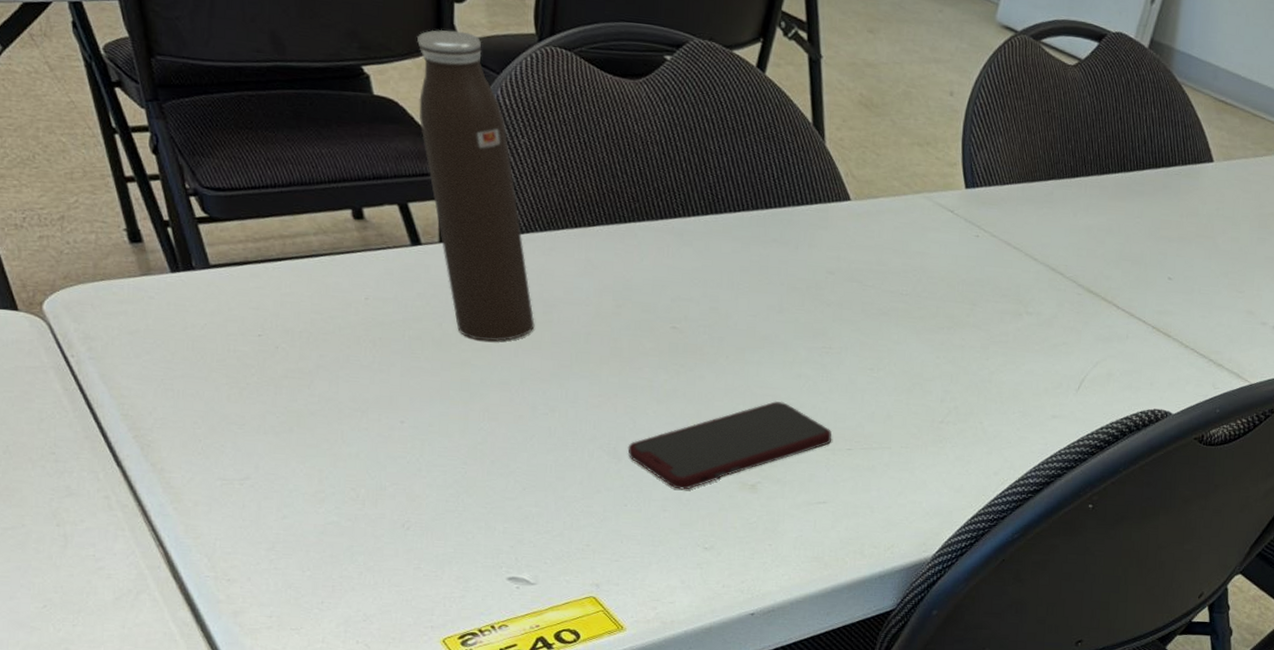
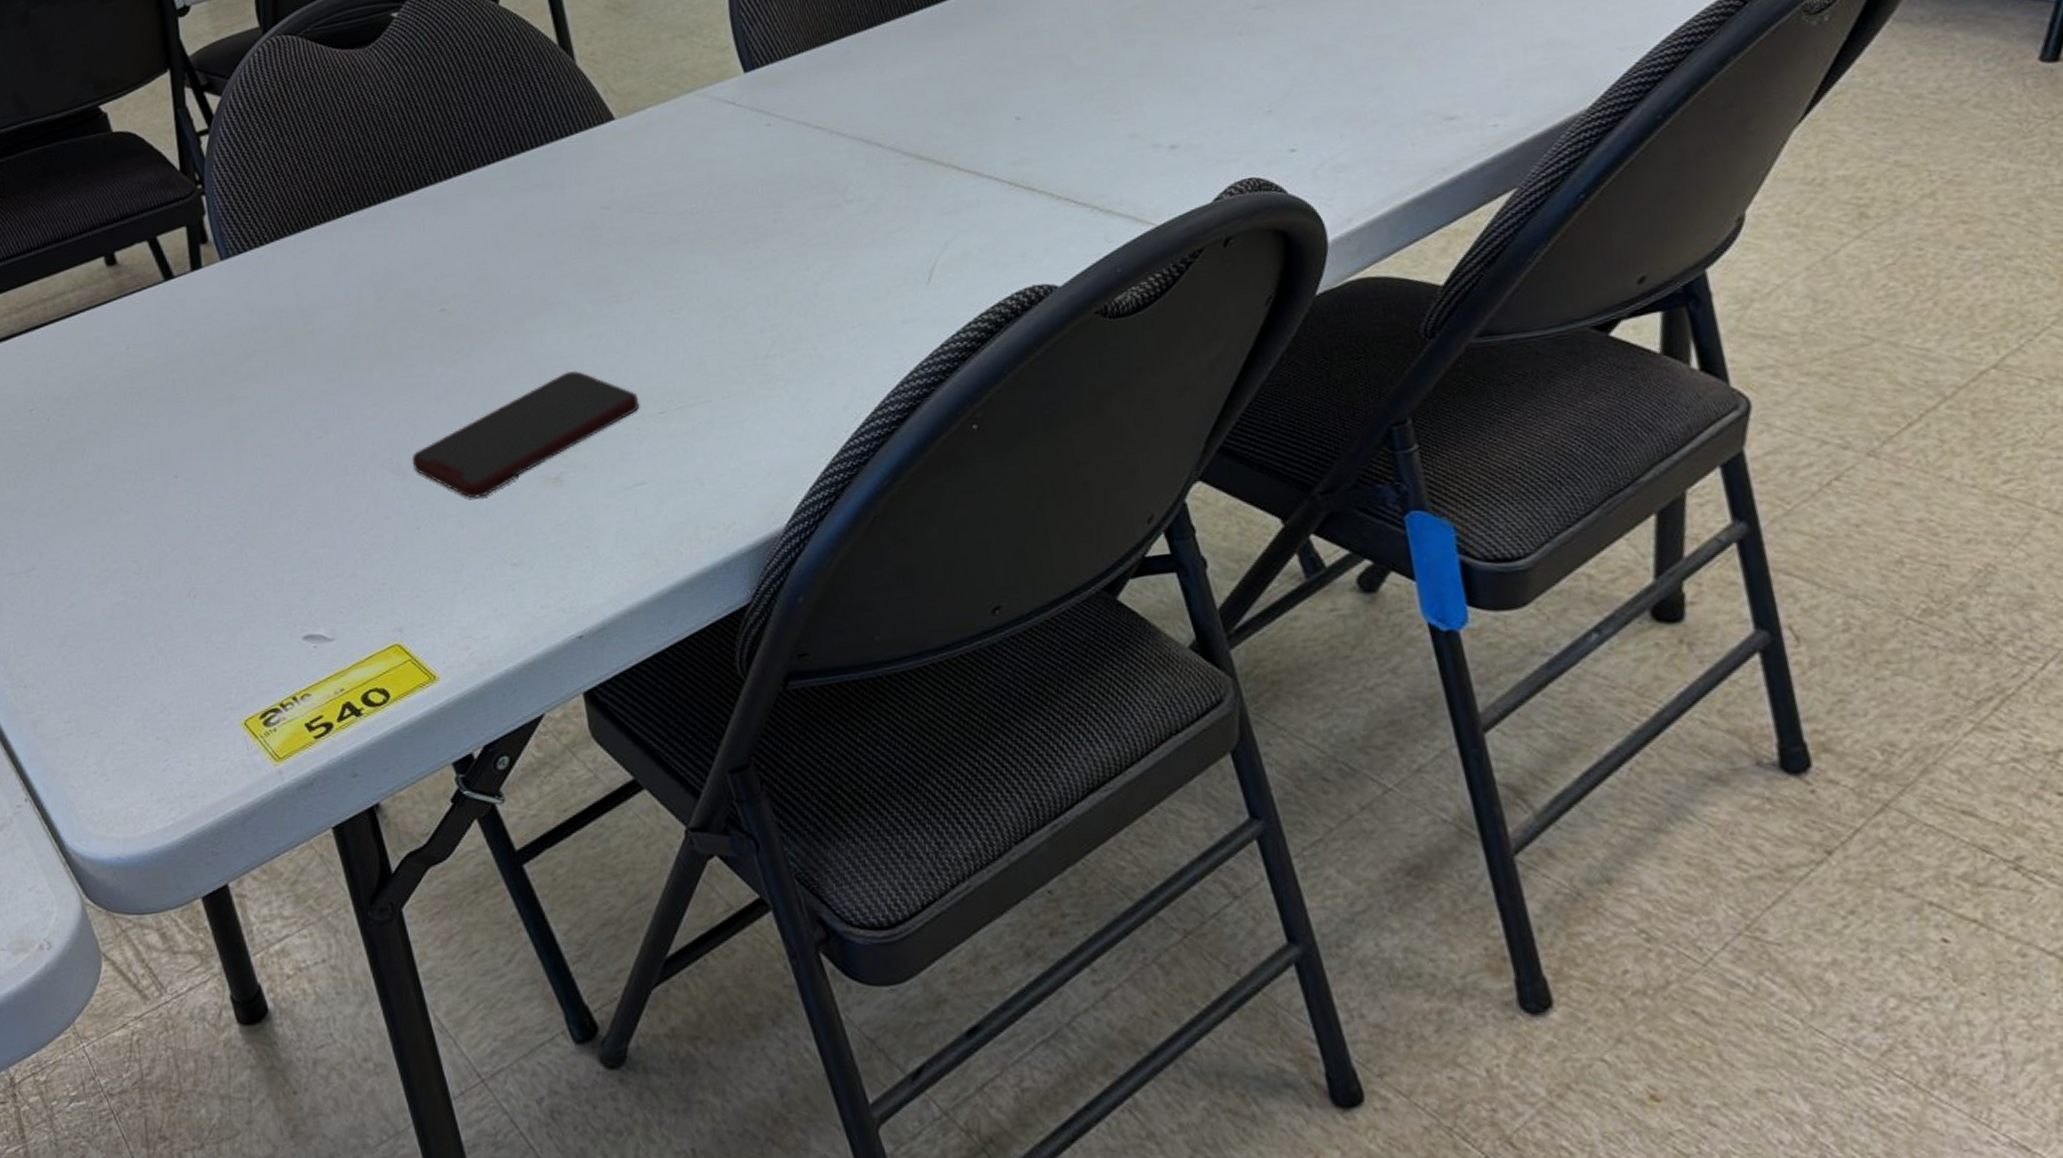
water bottle: present [416,29,535,342] -> none [146,43,297,369]

